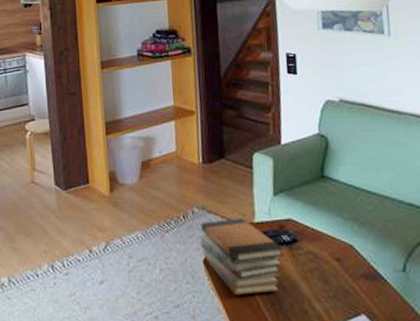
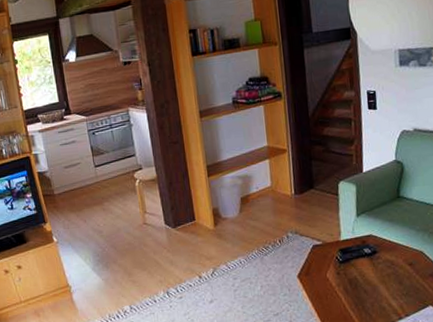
book stack: present [200,218,284,295] -> none [294,237,366,301]

